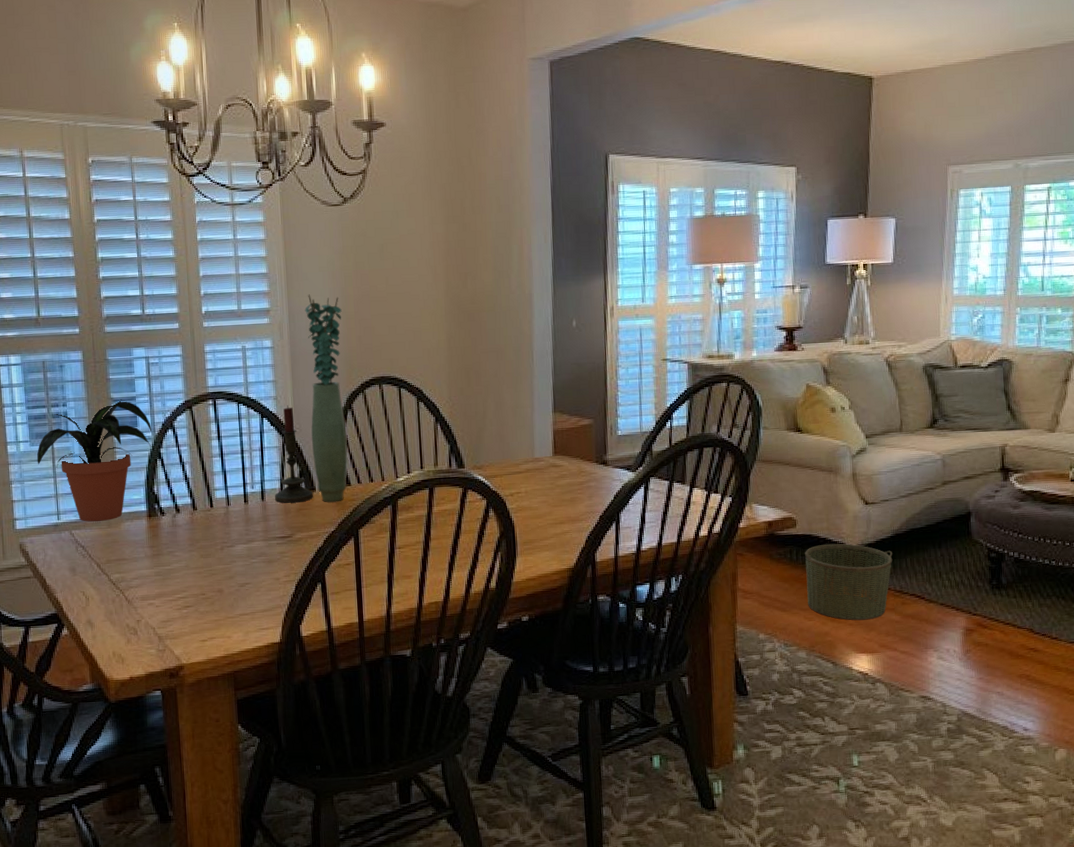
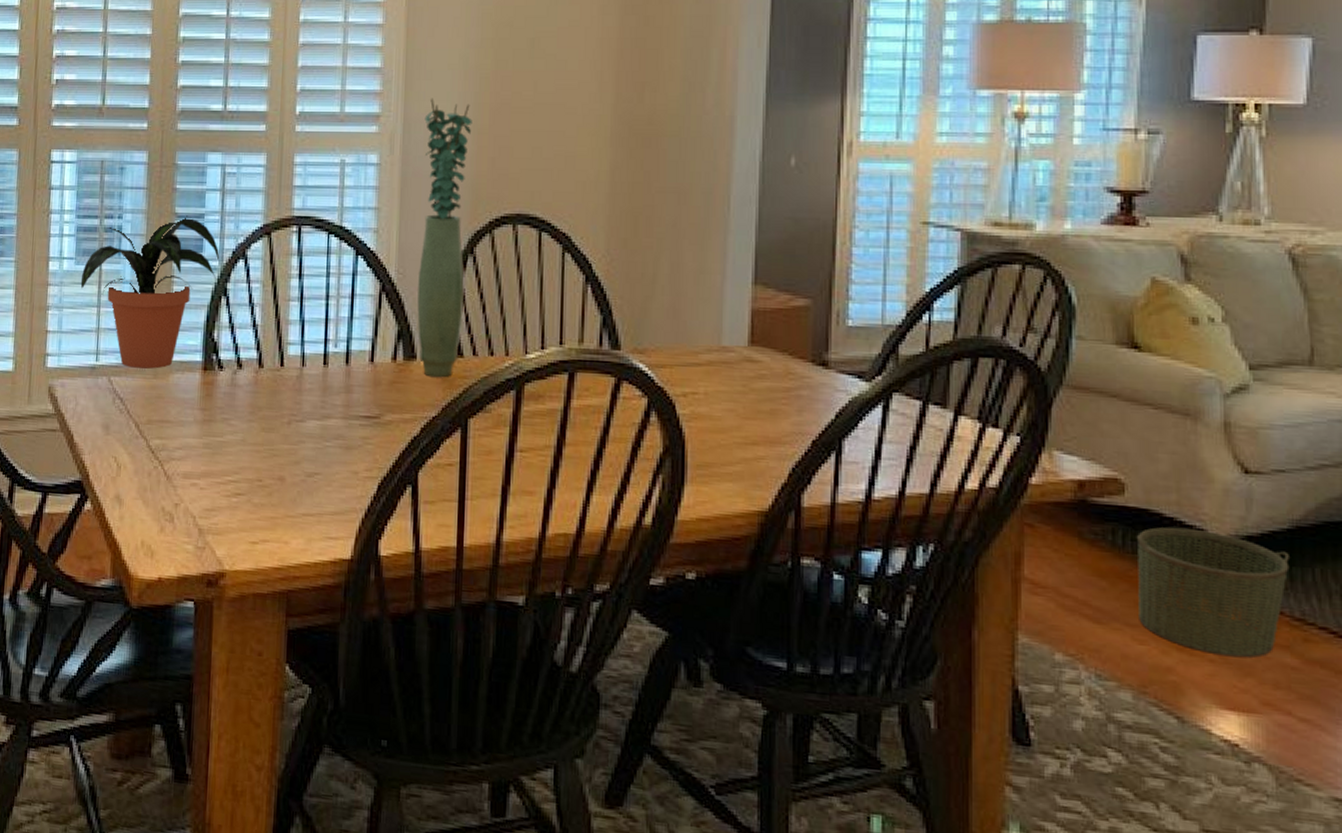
candle: present [275,405,313,503] -> none [363,242,413,373]

